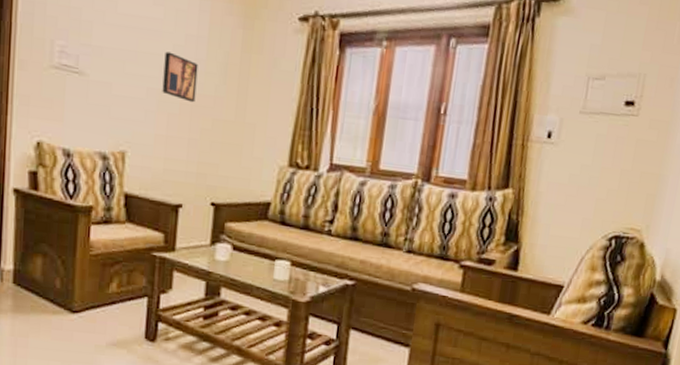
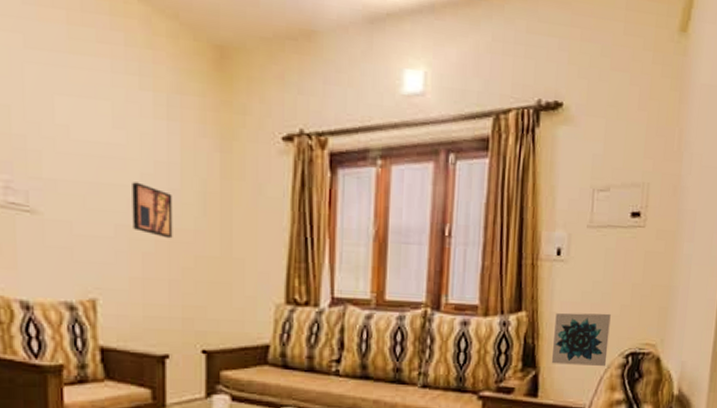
wall art: none [533,193,597,247] -> present [551,312,611,366]

